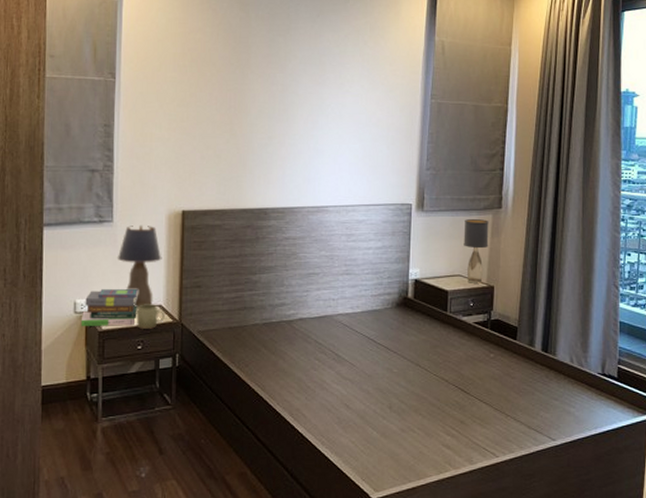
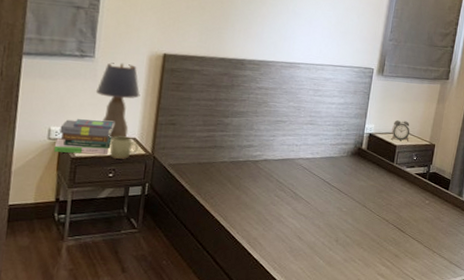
alarm clock: none [440,261,462,285] -> present [391,120,410,141]
table lamp: present [464,219,489,283] -> none [414,86,437,141]

